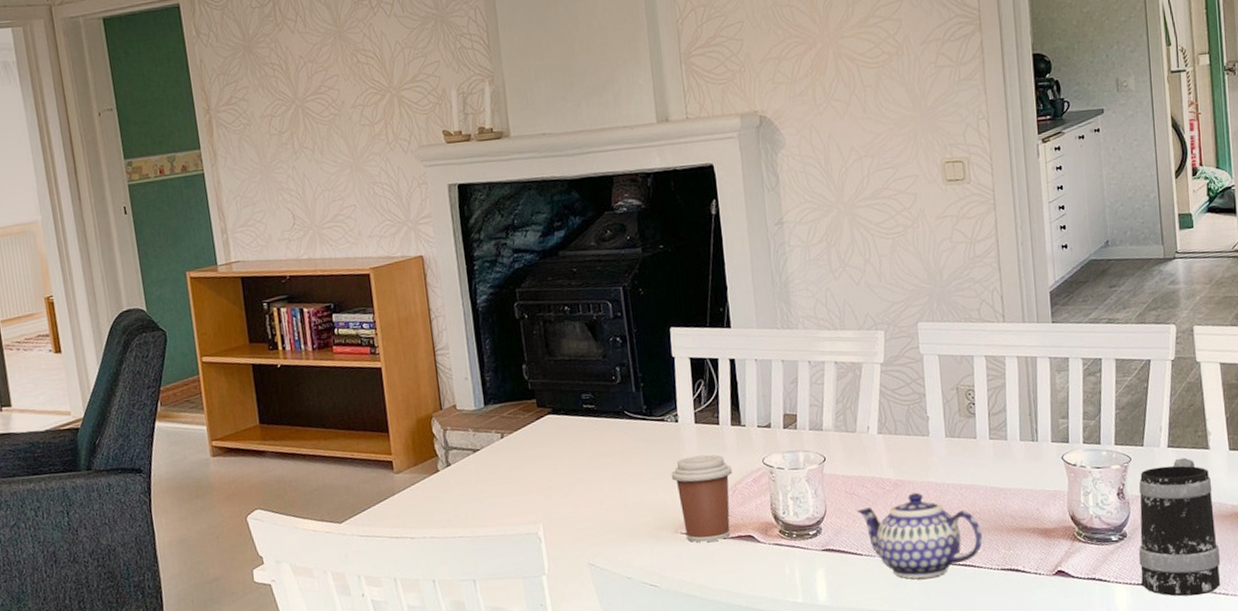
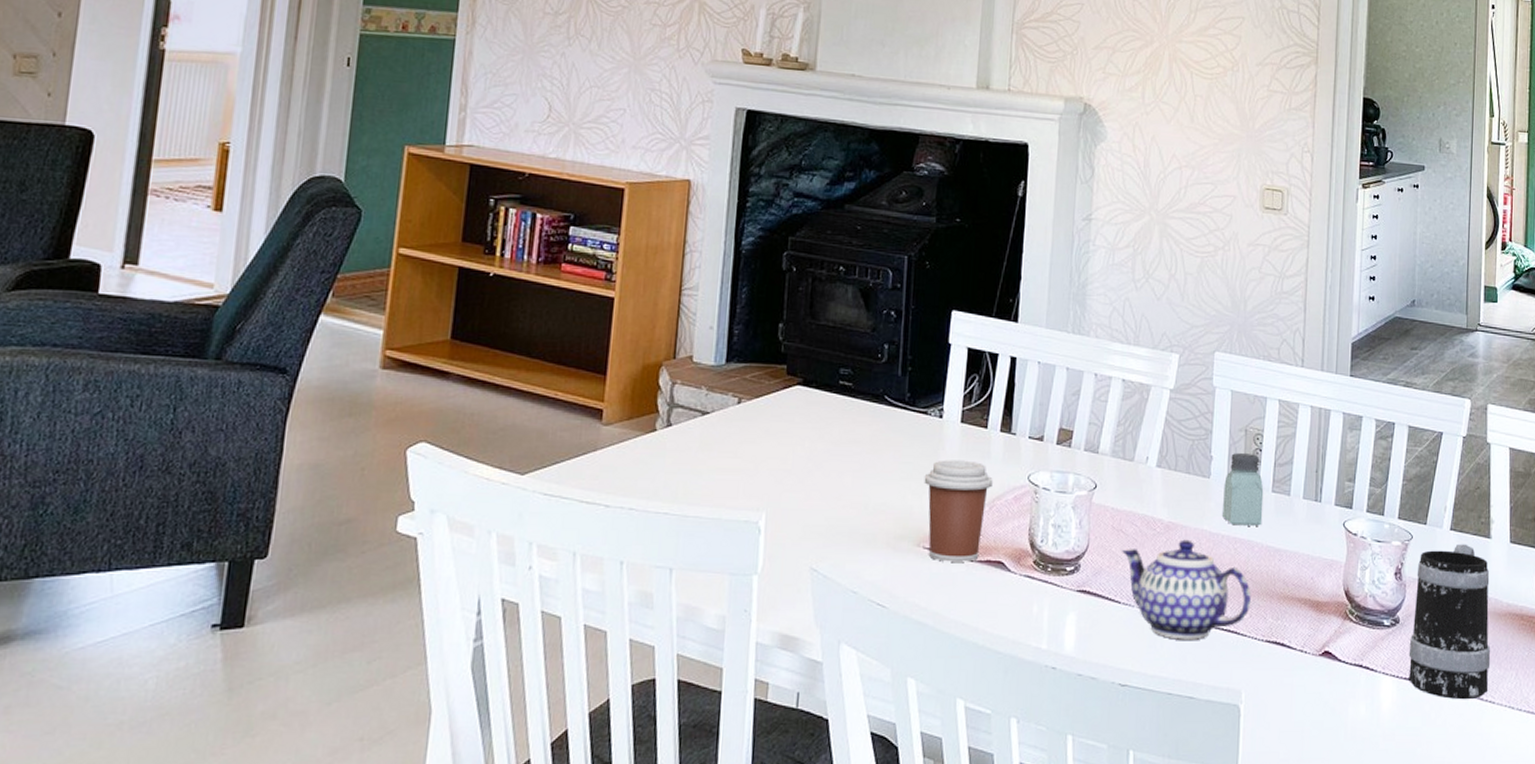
saltshaker: none [943,408,984,474] -> present [1223,453,1264,526]

